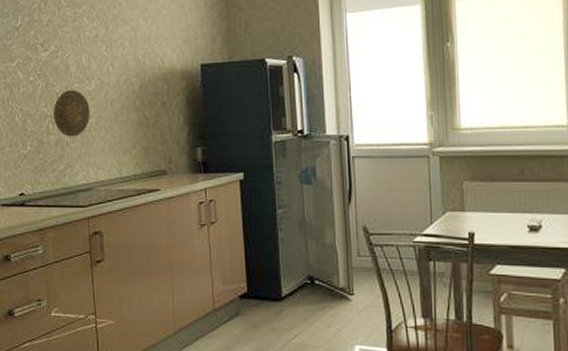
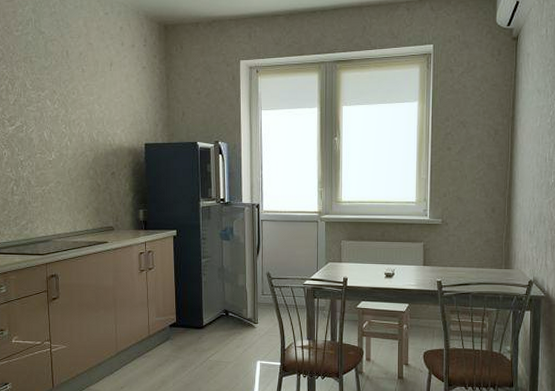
decorative plate: present [54,89,90,137] -> none [18,158,50,198]

